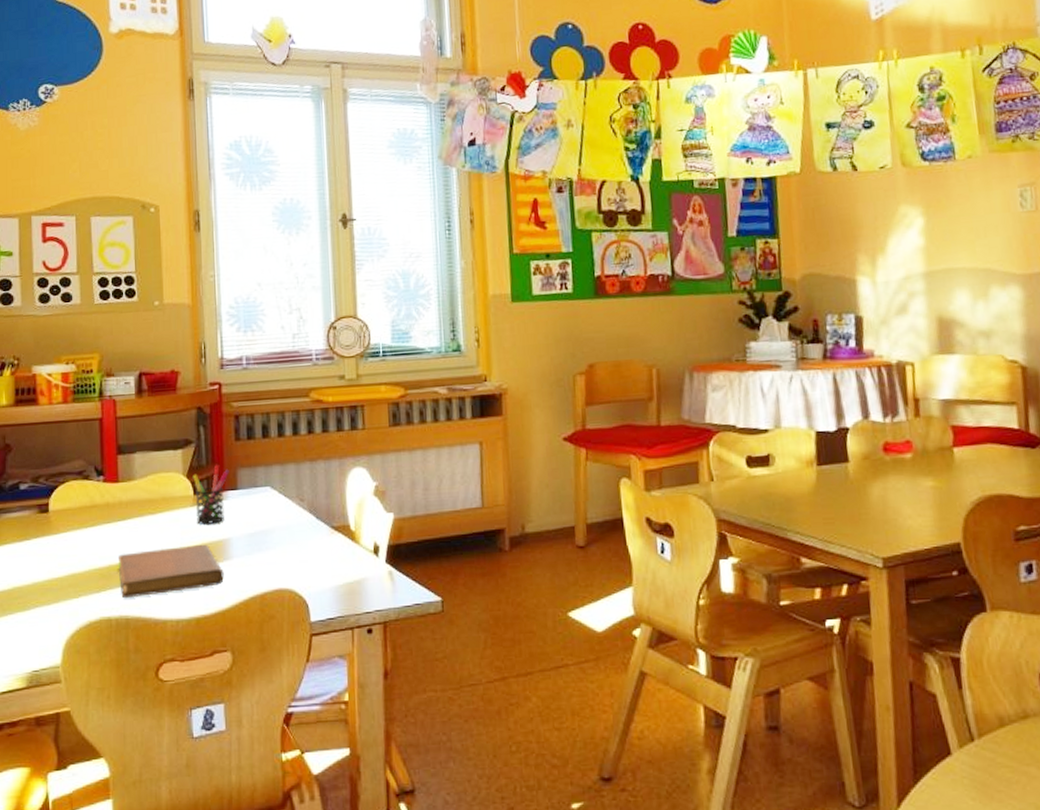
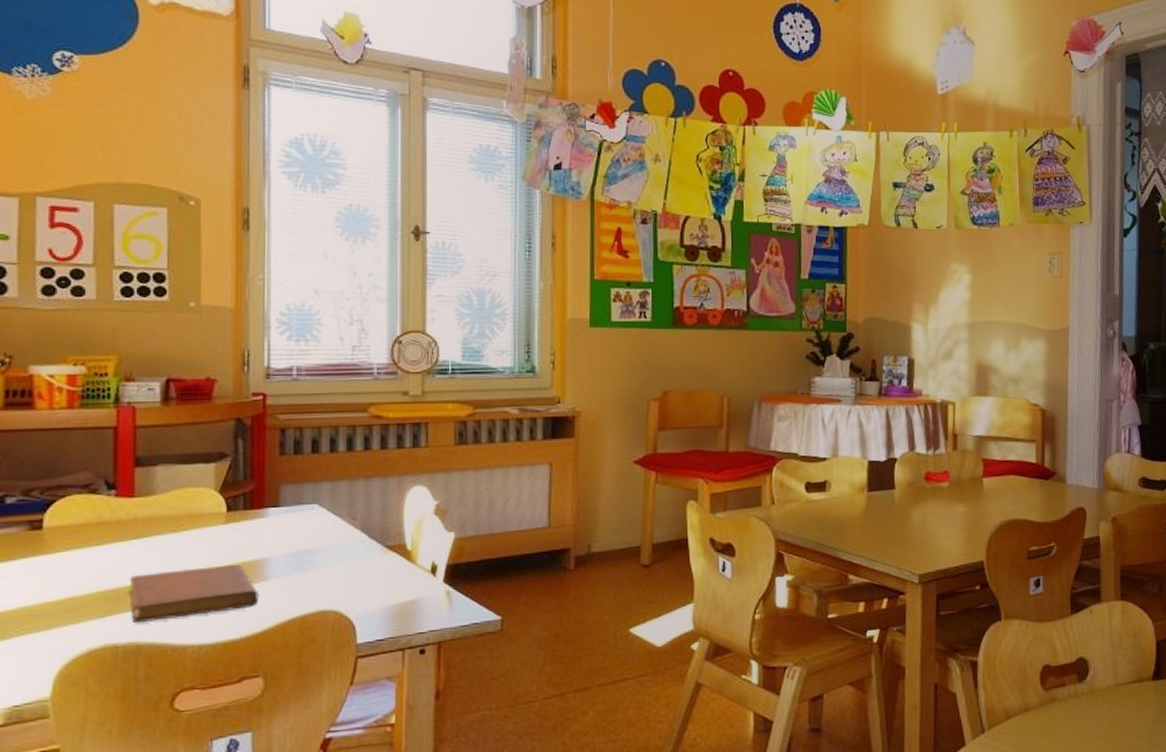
pen holder: present [193,464,229,525] -> none [227,479,271,543]

